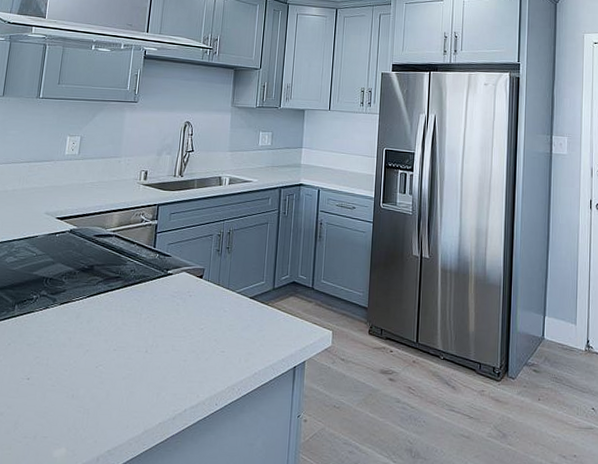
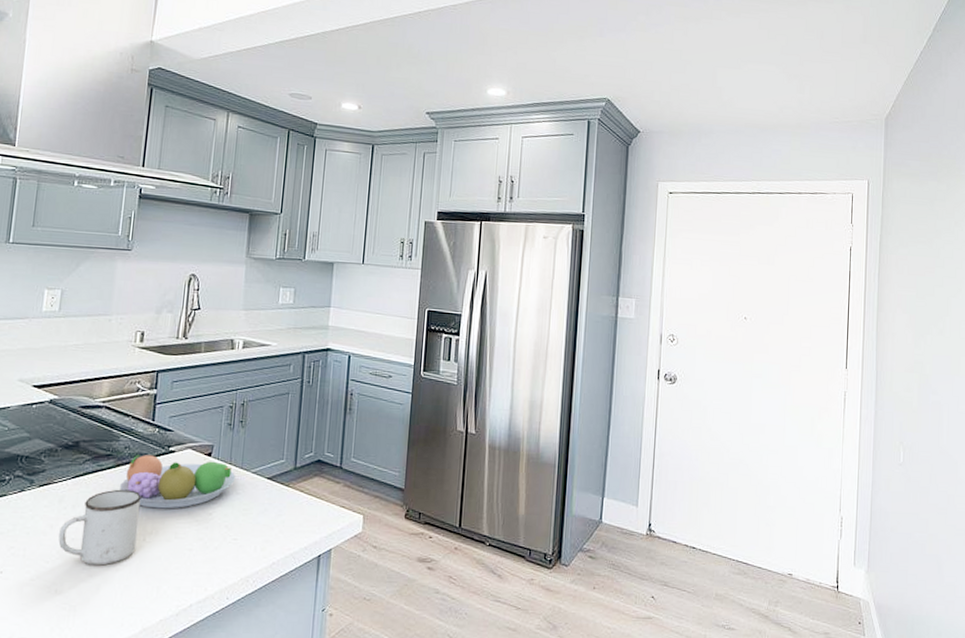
mug: none [75,307,144,374] -> present [58,489,141,566]
fruit bowl: none [126,277,224,325] -> present [120,454,236,509]

